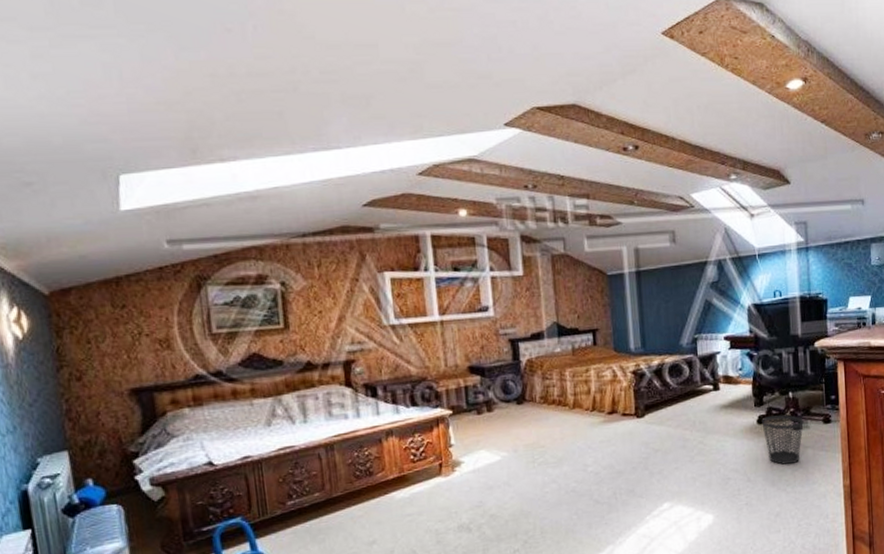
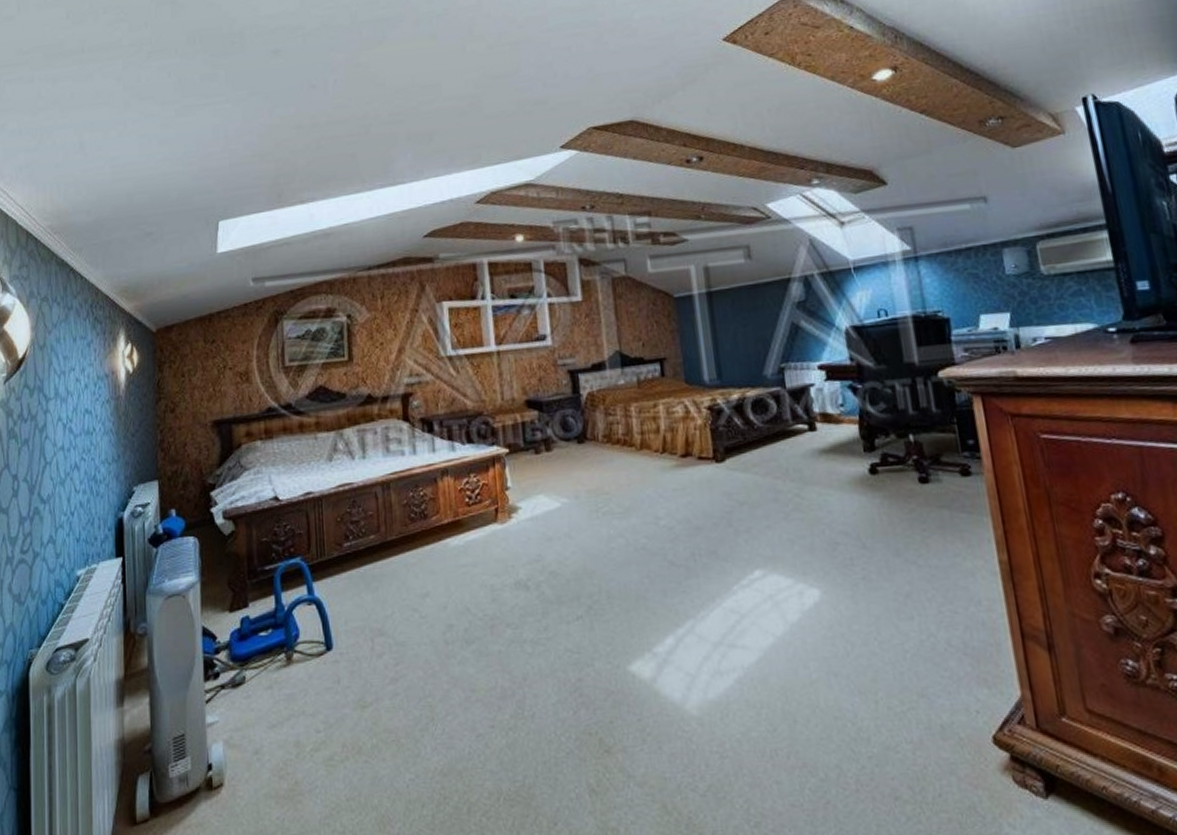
wastebasket: present [761,414,804,465] -> none [874,463,933,528]

